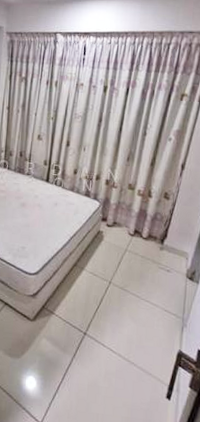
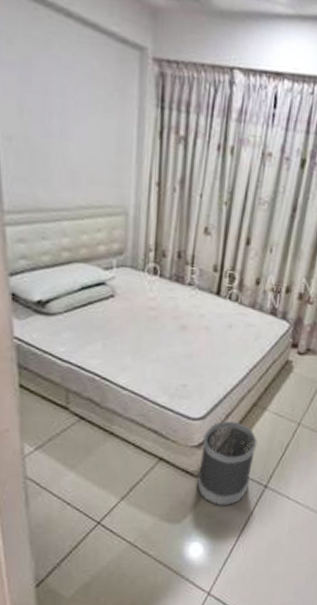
wastebasket: none [32,276,78,348] -> present [197,421,257,506]

